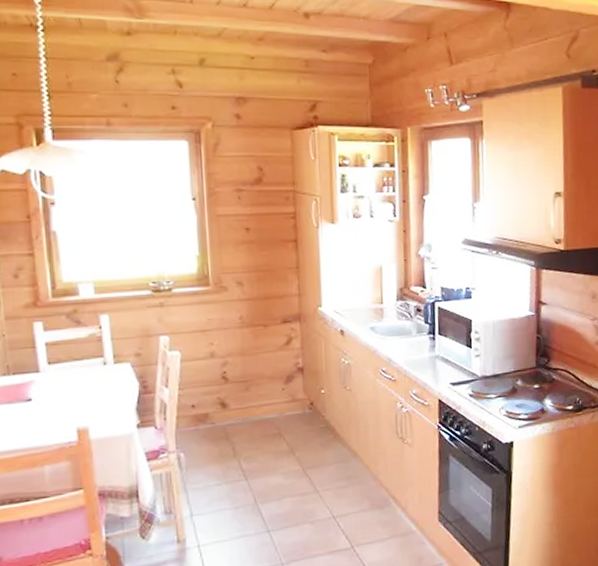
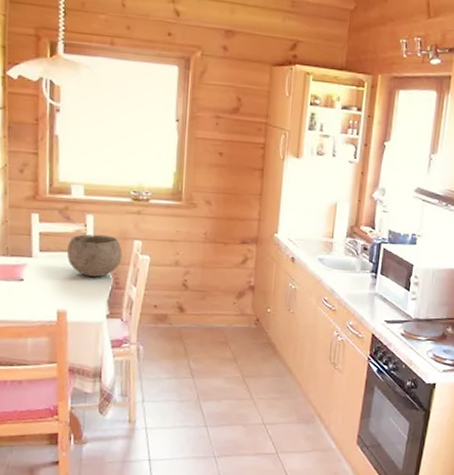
bowl: none [81,334,148,384] -> present [67,234,122,277]

